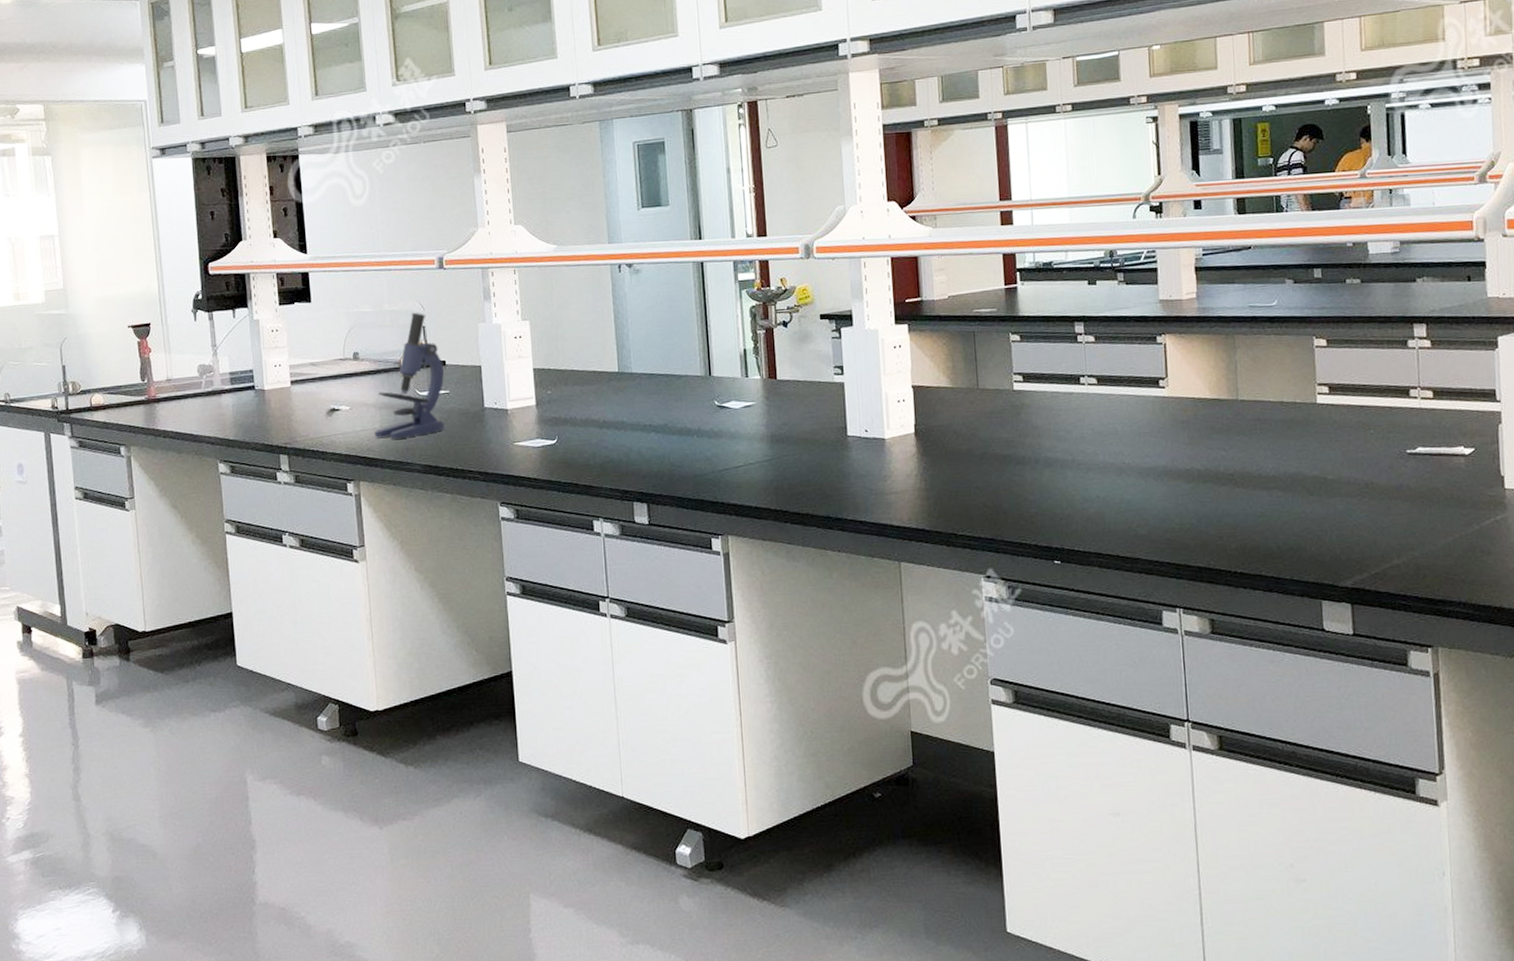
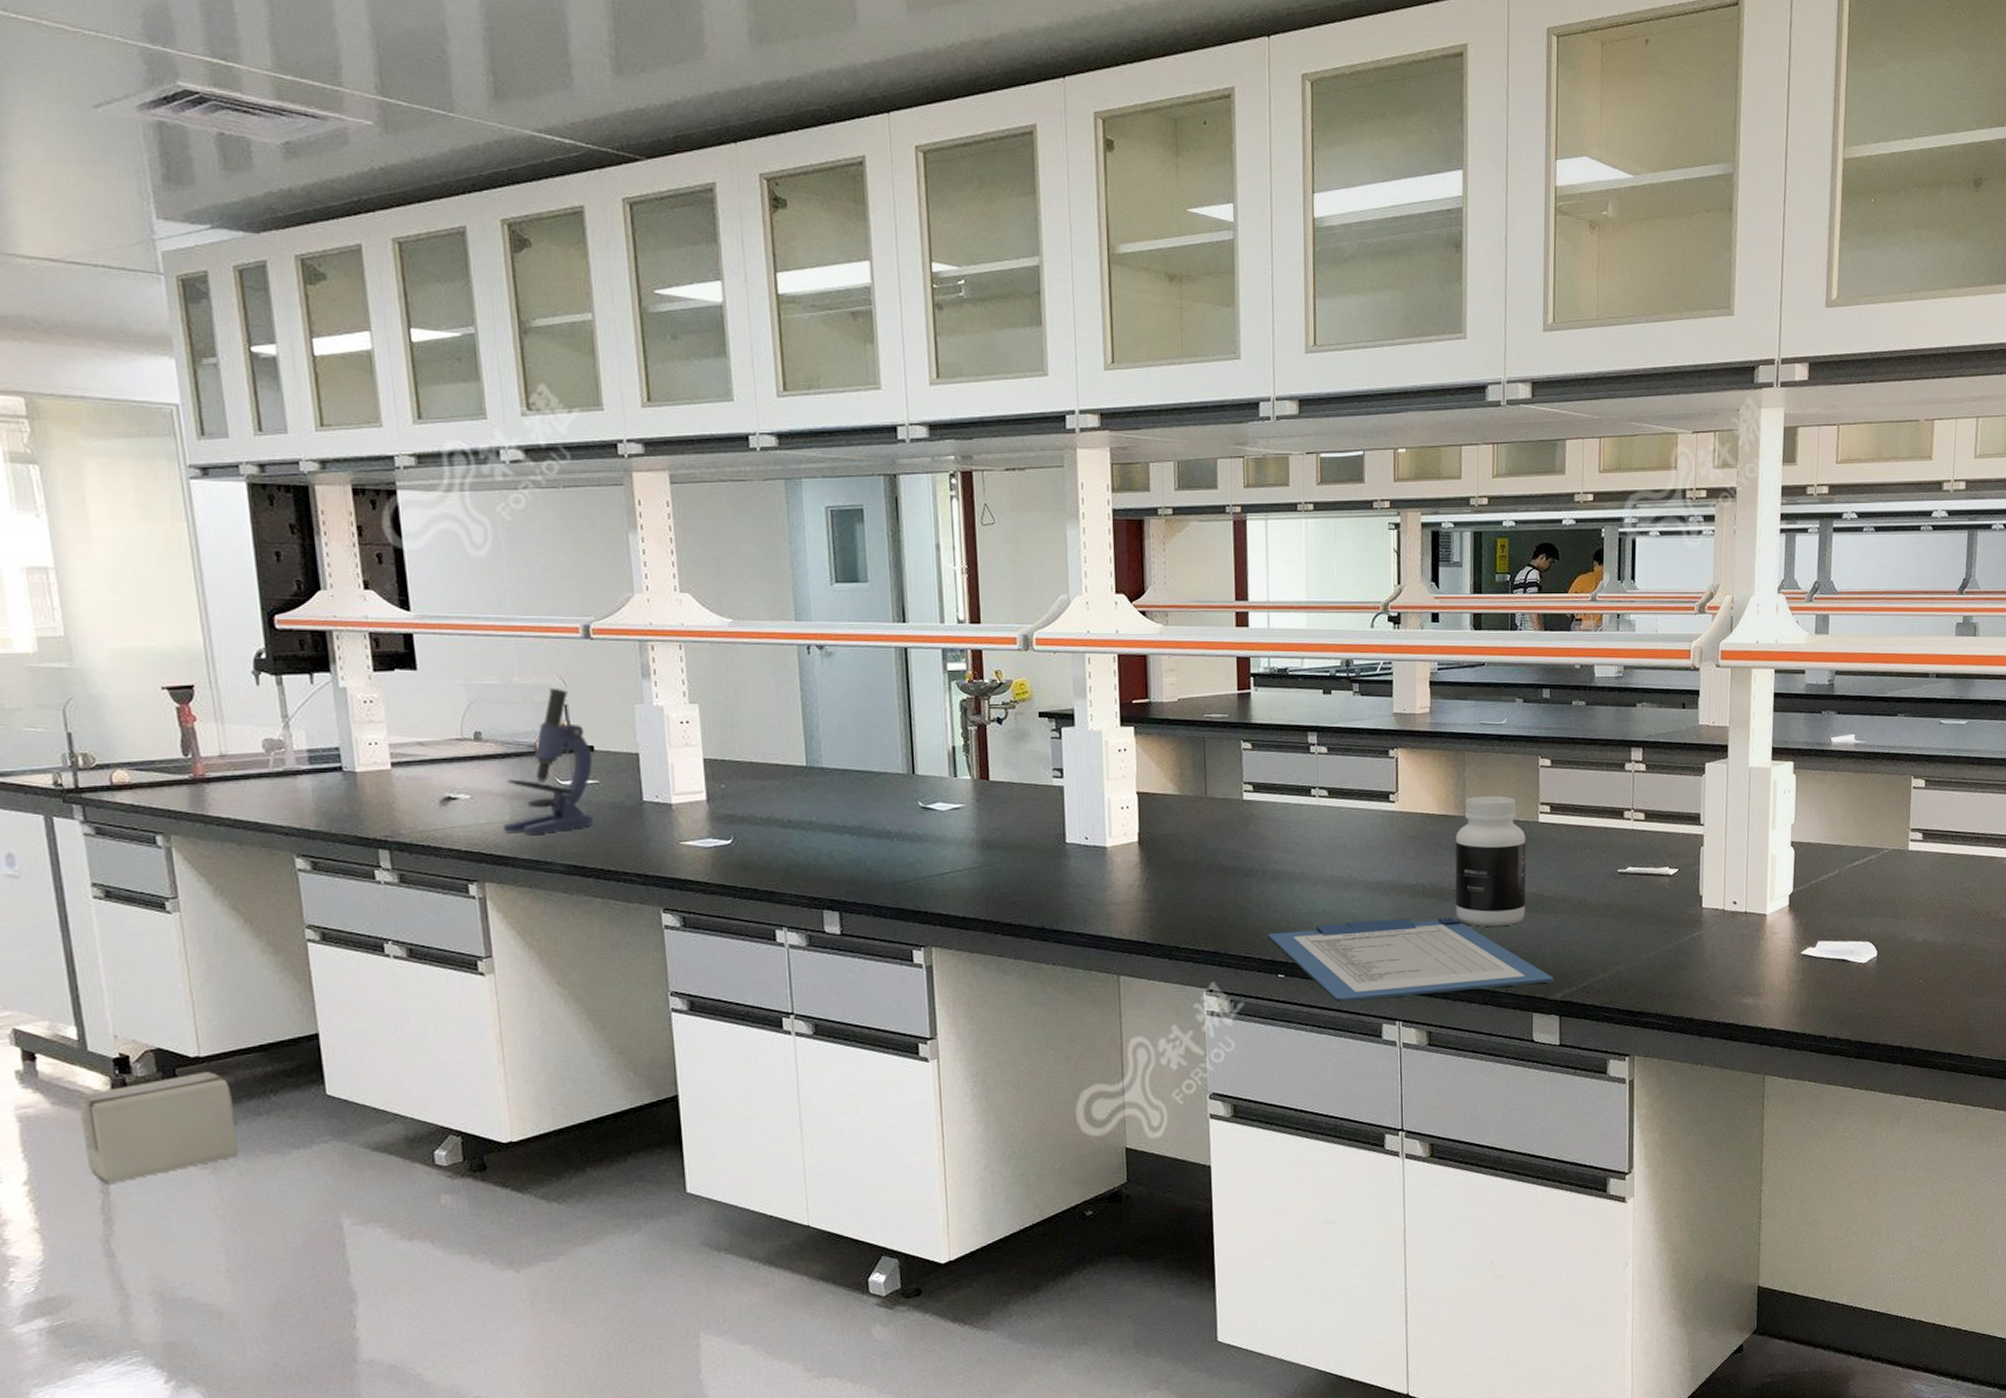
box: none [58,644,171,739] -> present [77,1072,238,1185]
clipboard: none [1042,501,1343,589] -> present [1268,916,1554,1003]
medicine bottle: none [1229,377,1309,512] -> present [1455,795,1527,927]

